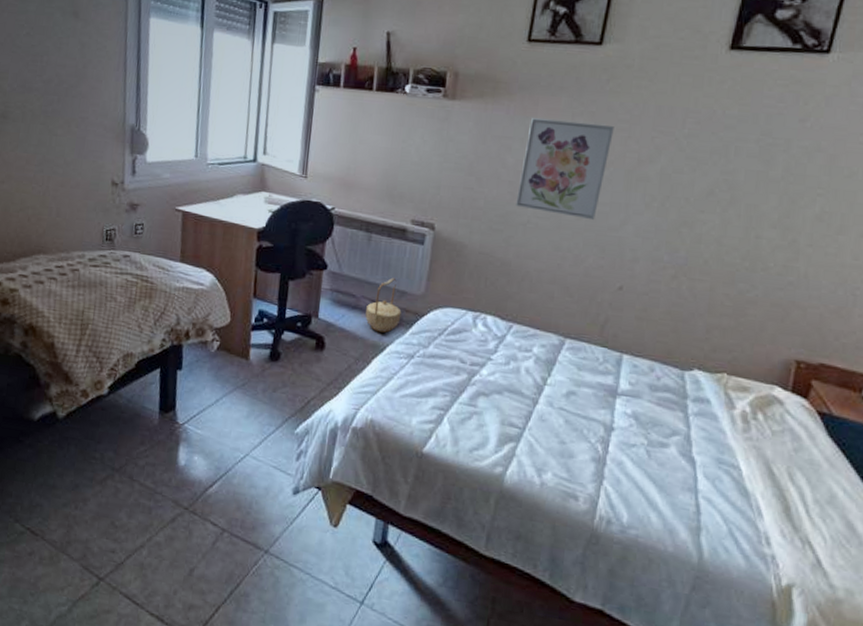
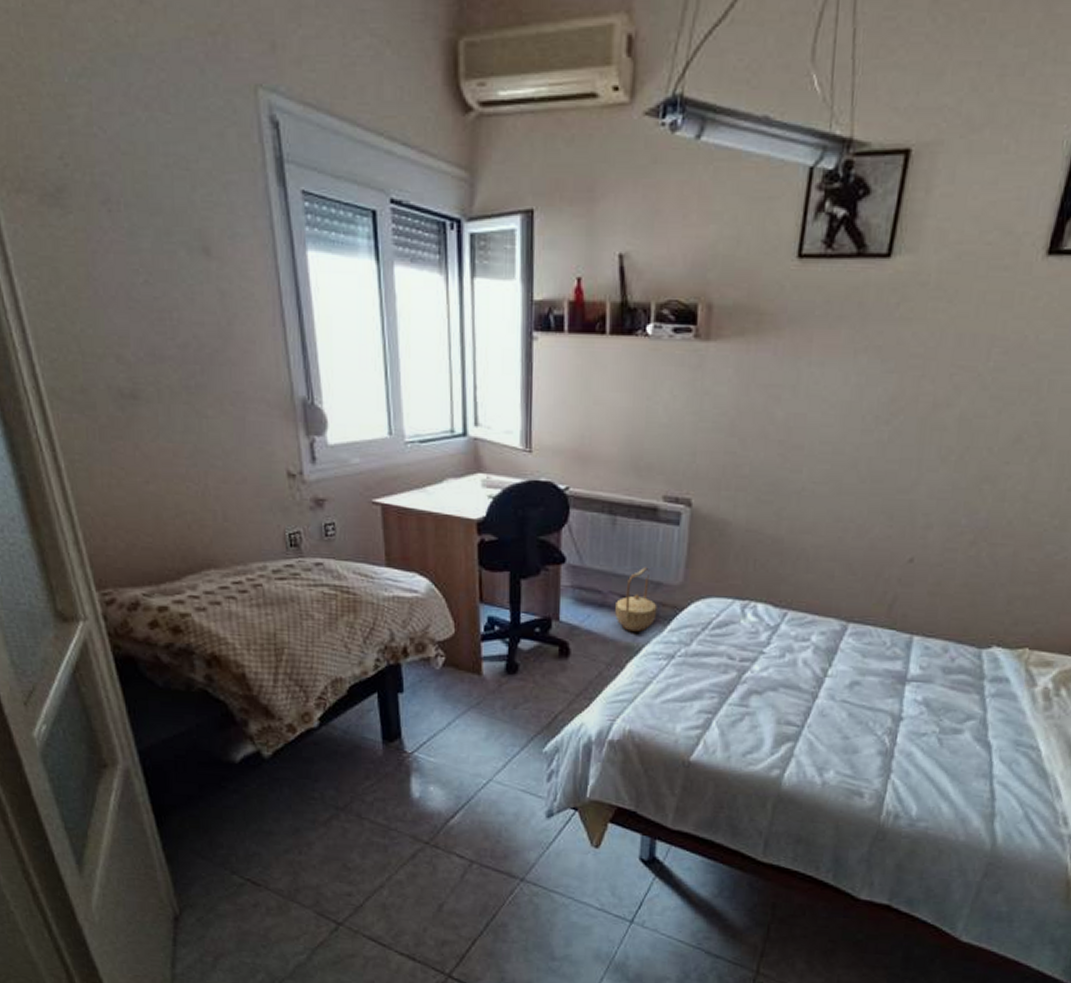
wall art: present [516,118,614,221] -> none [788,359,905,482]

